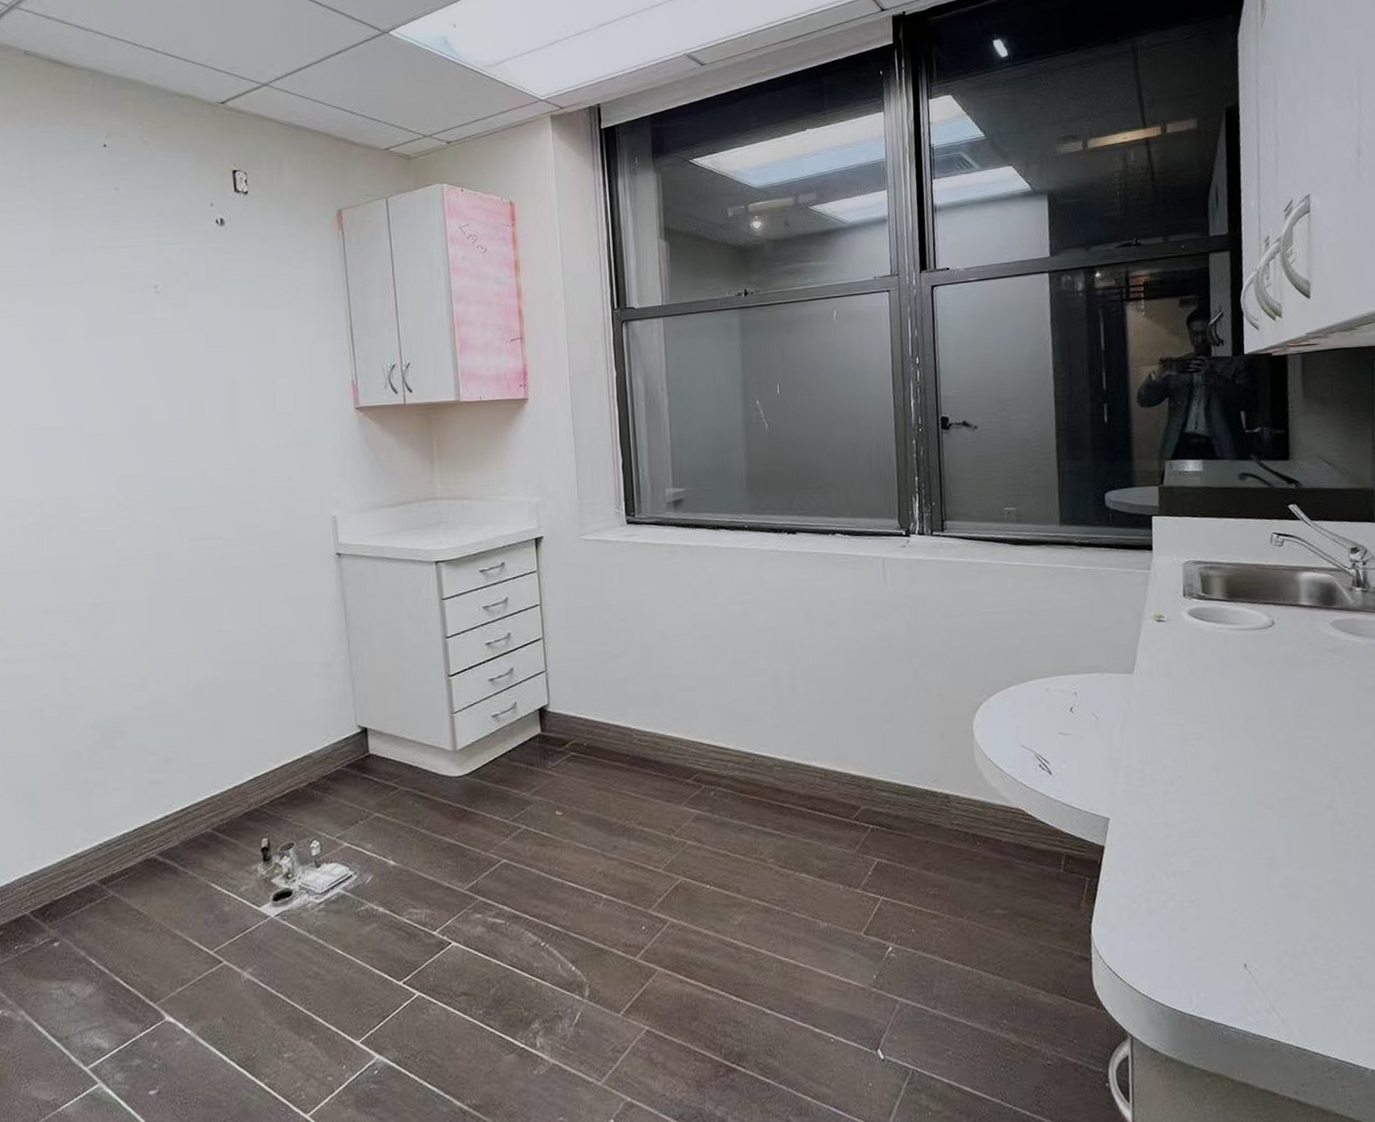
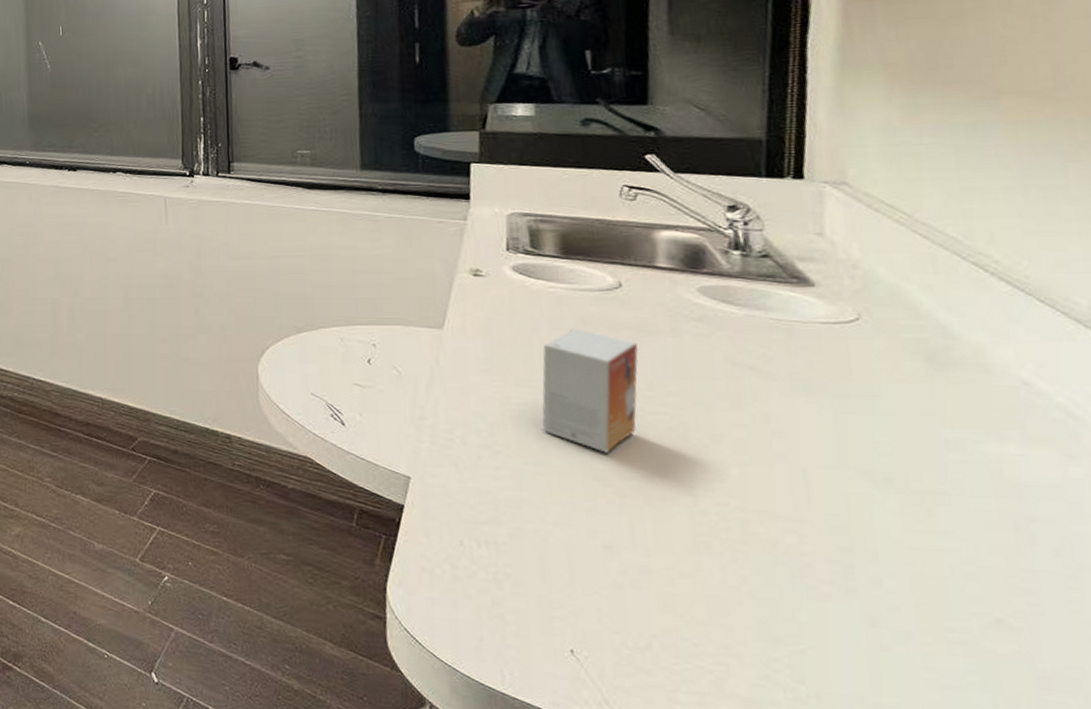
small box: none [1214,664,1289,778] -> present [541,328,638,453]

